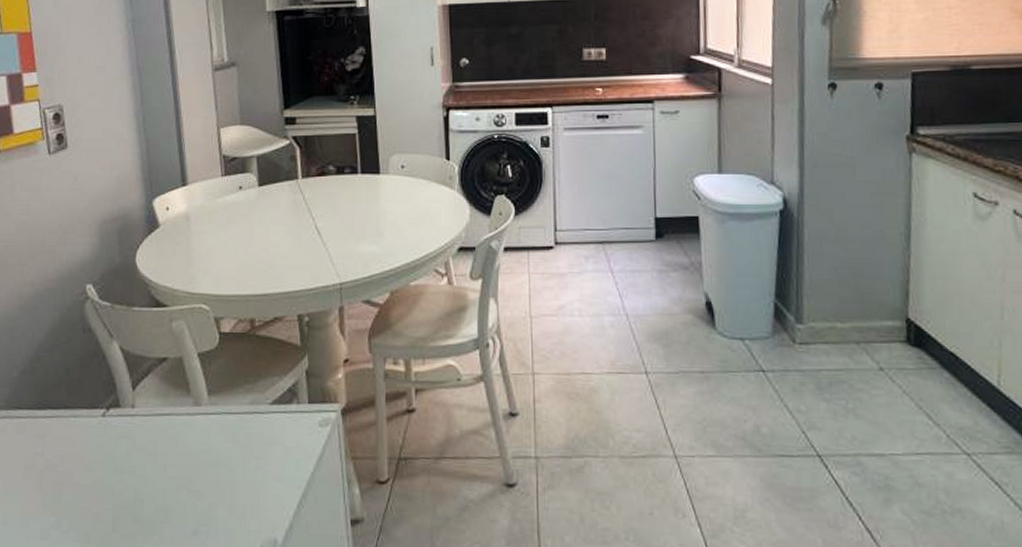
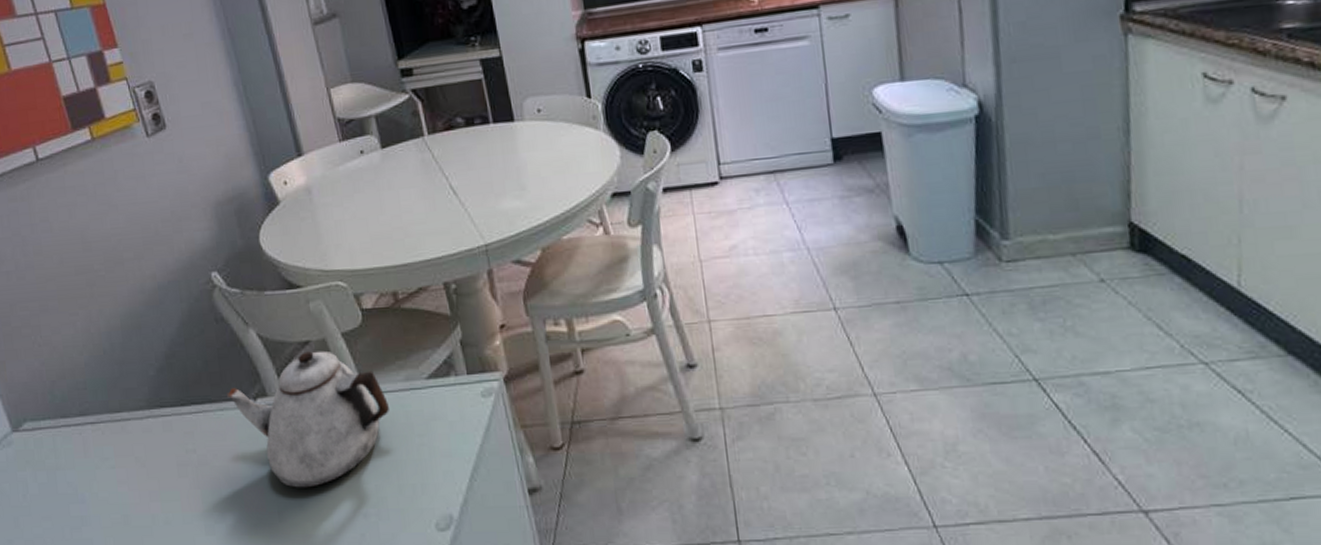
teapot: none [82,368,232,501] -> present [227,350,389,488]

